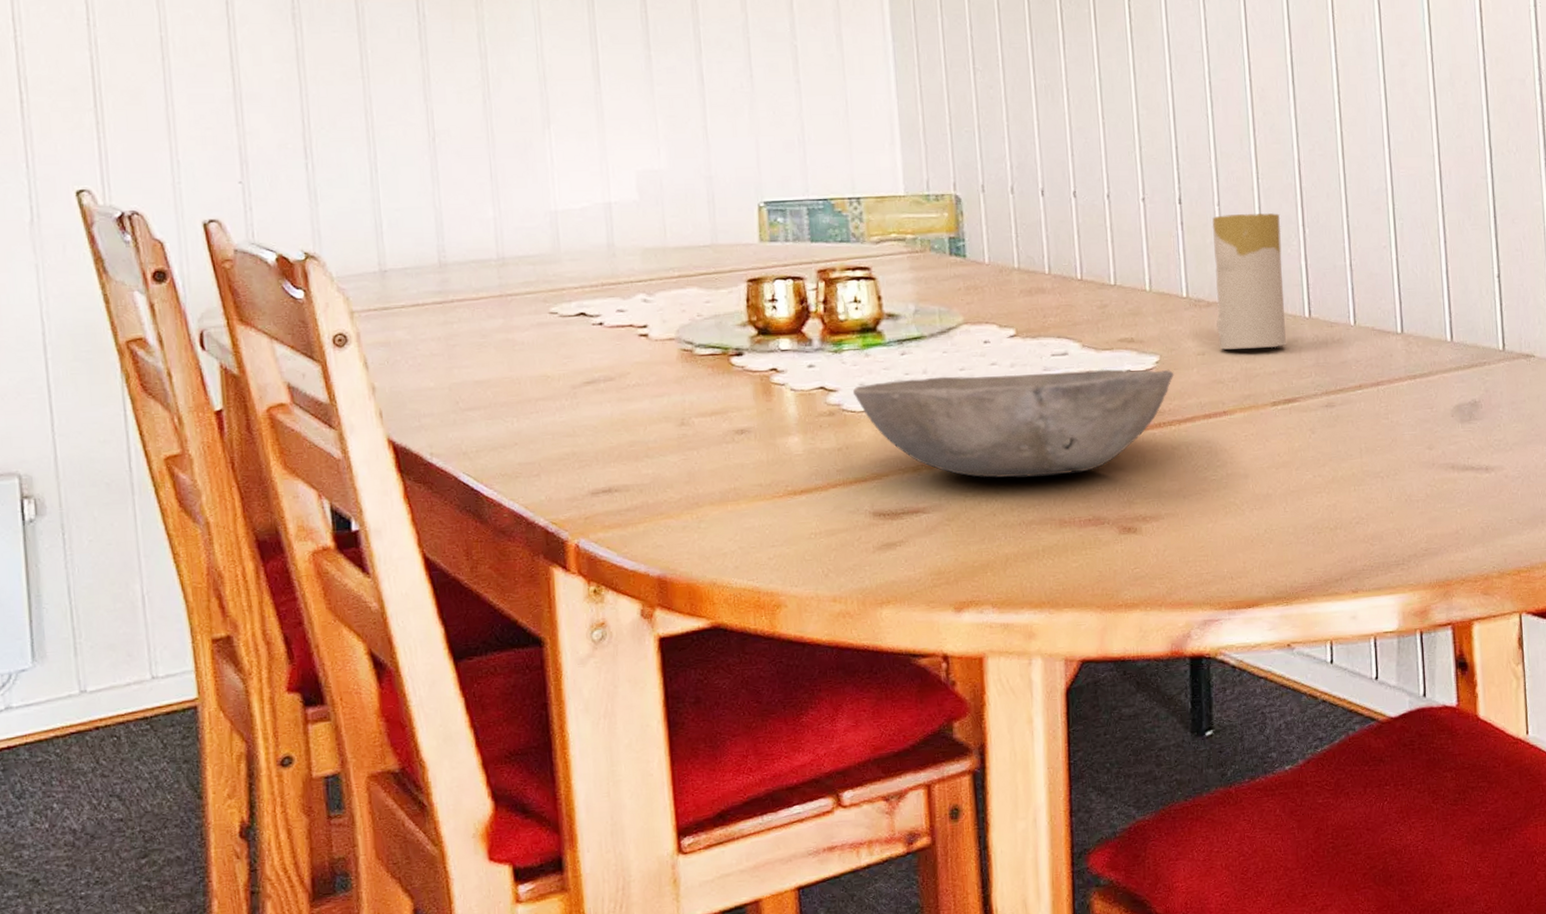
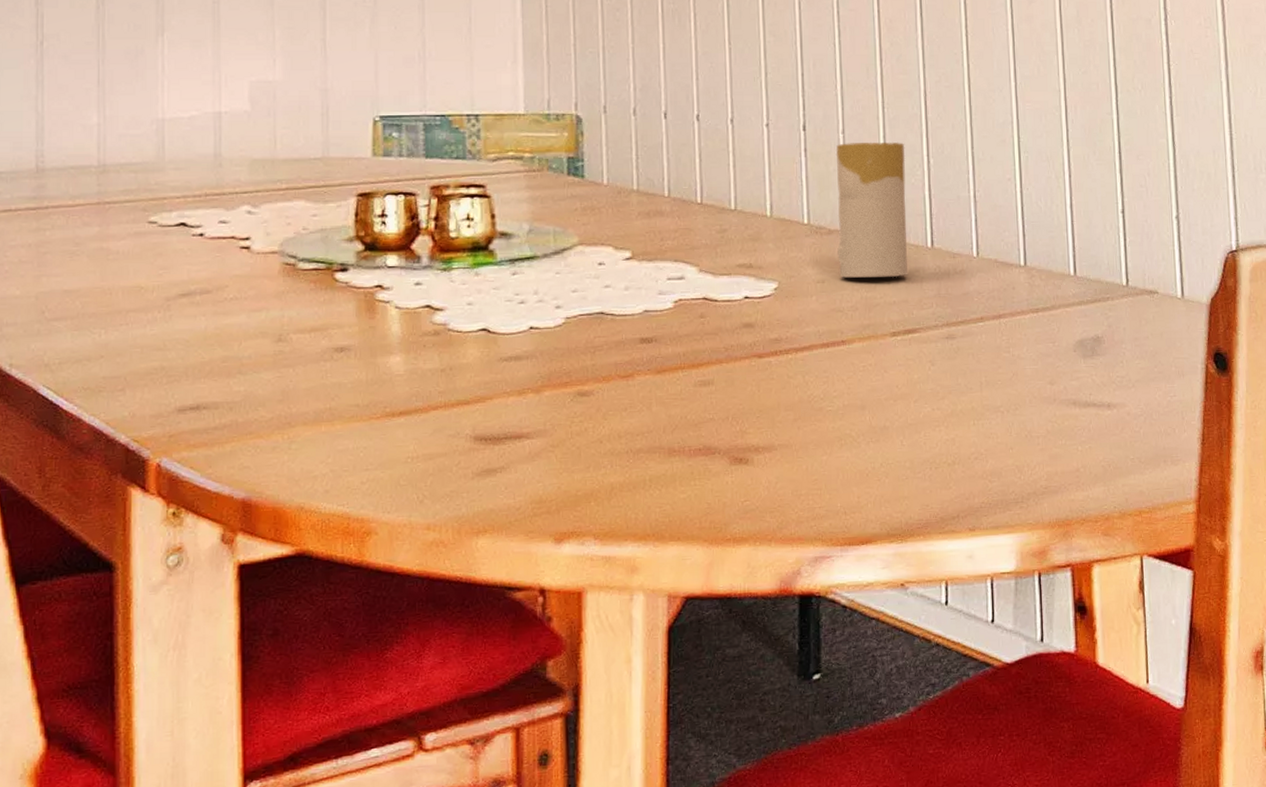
bowl: present [852,368,1174,478] -> none [459,294,793,404]

